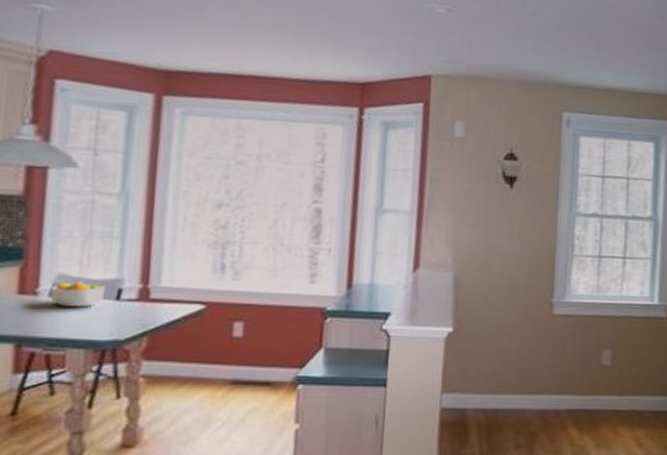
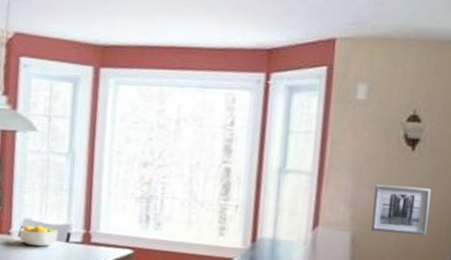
wall art: none [473,223,531,273] -> present [370,184,432,236]

